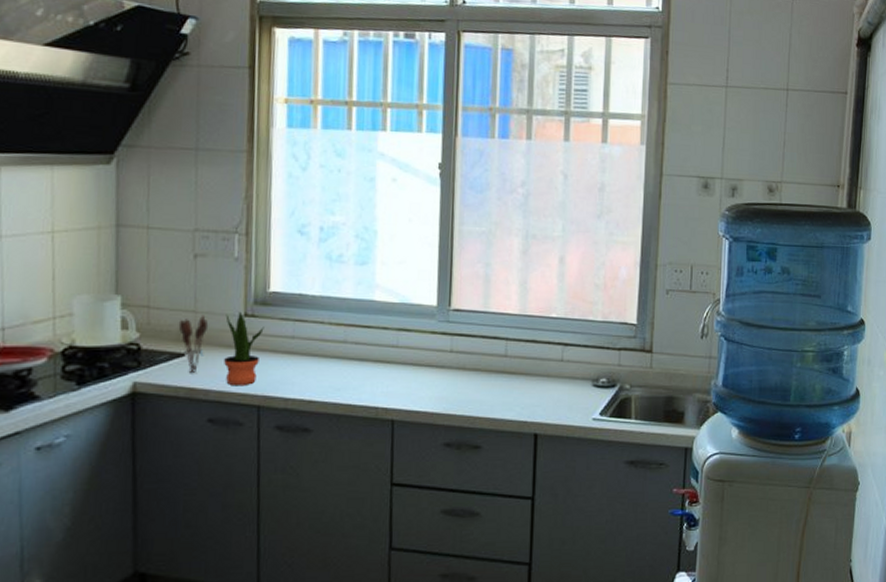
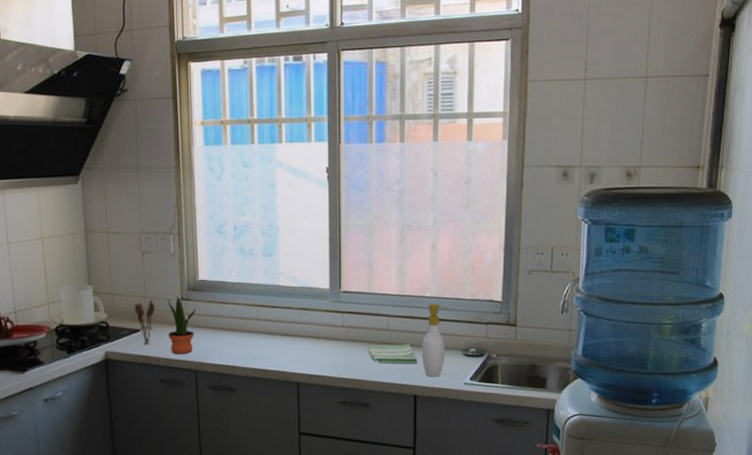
dish towel: none [481,372,540,395] -> present [368,343,418,363]
soap bottle: none [544,325,576,412] -> present [421,303,448,377]

